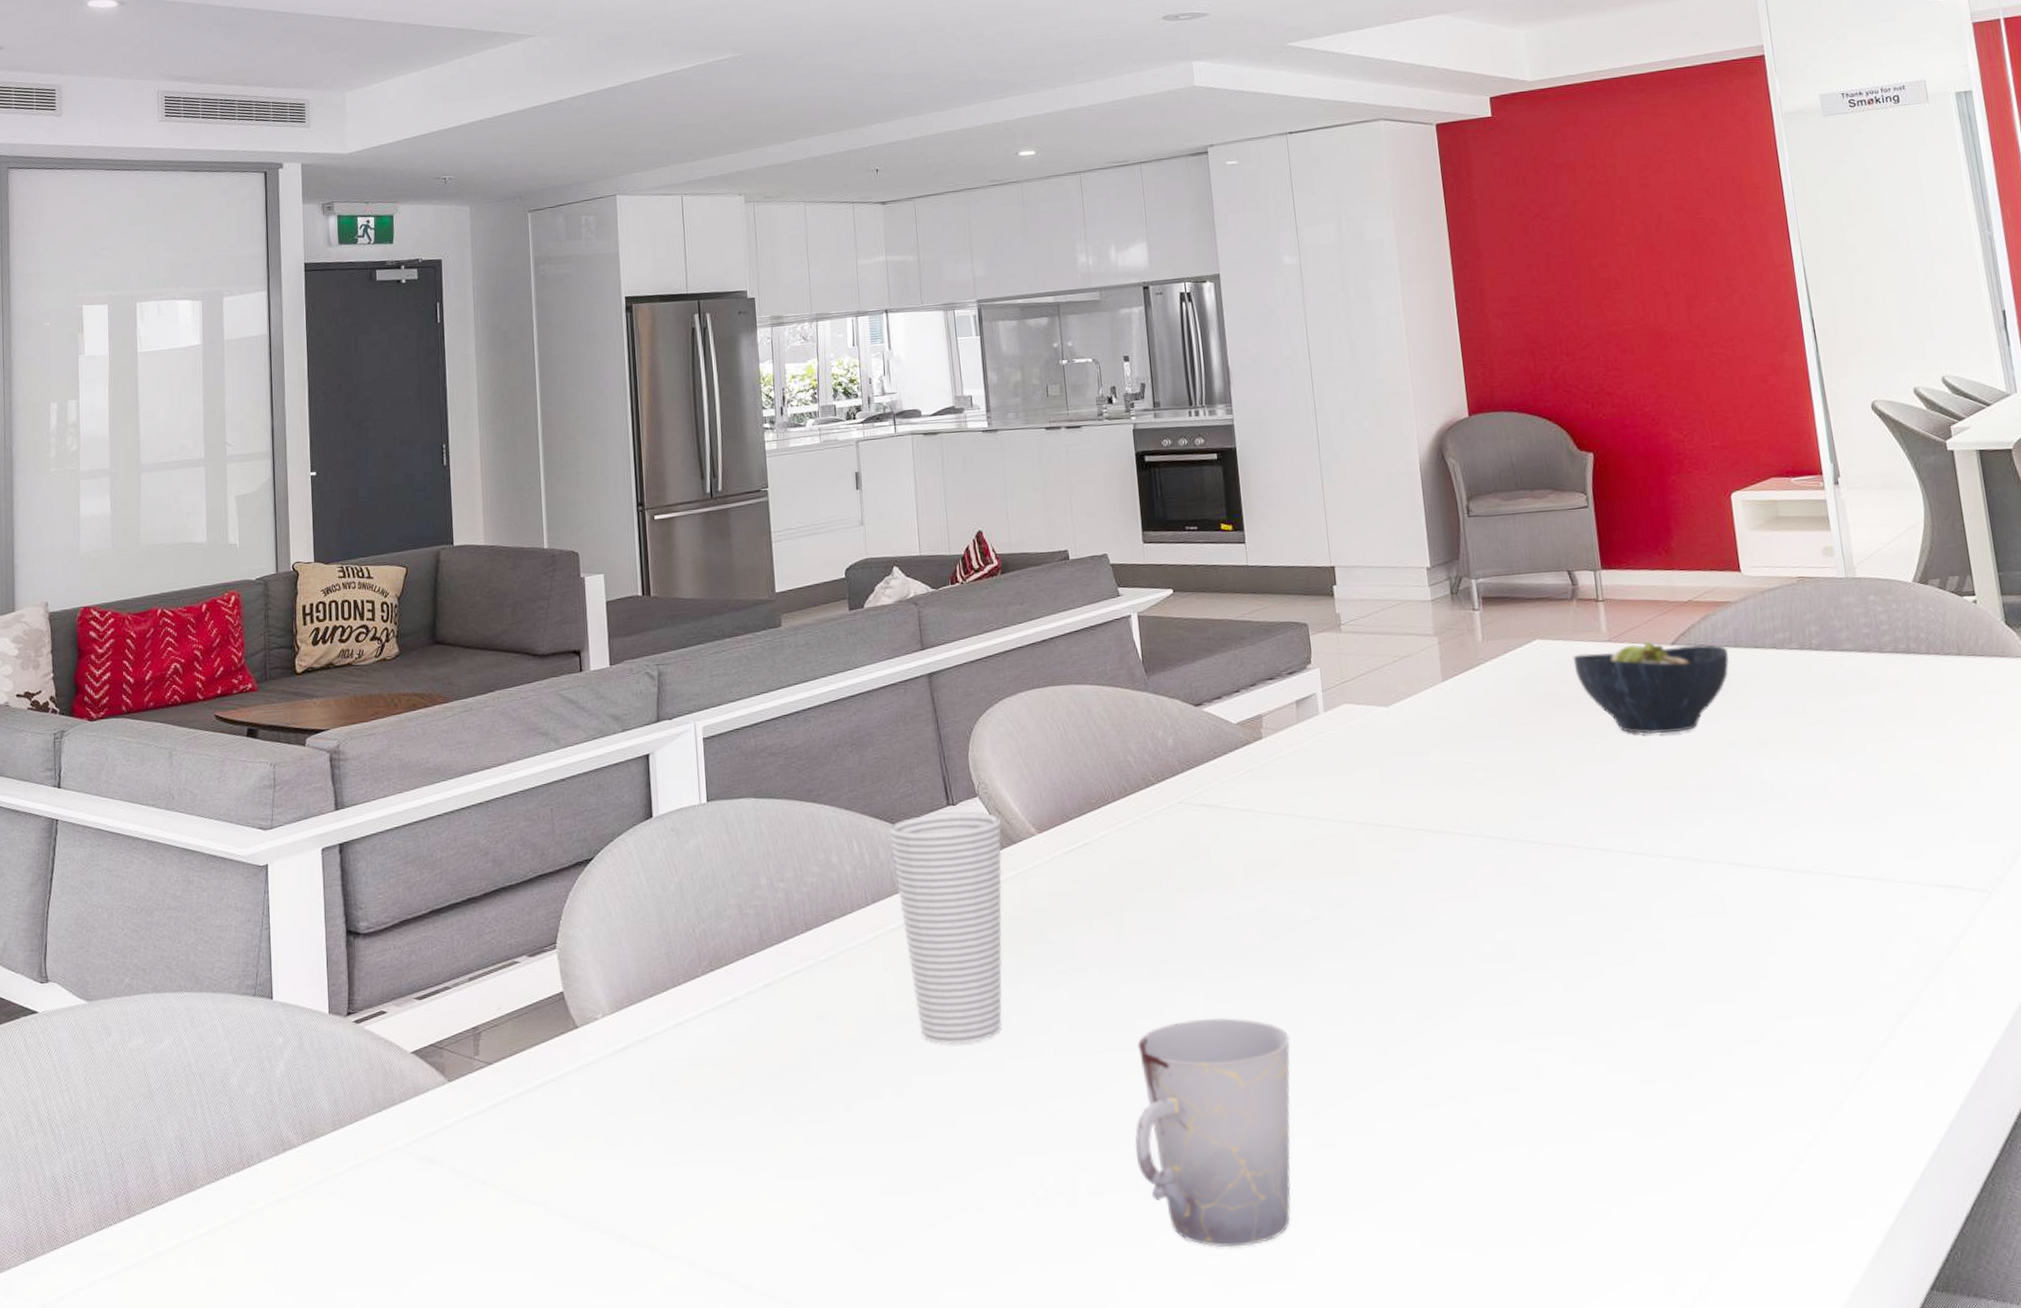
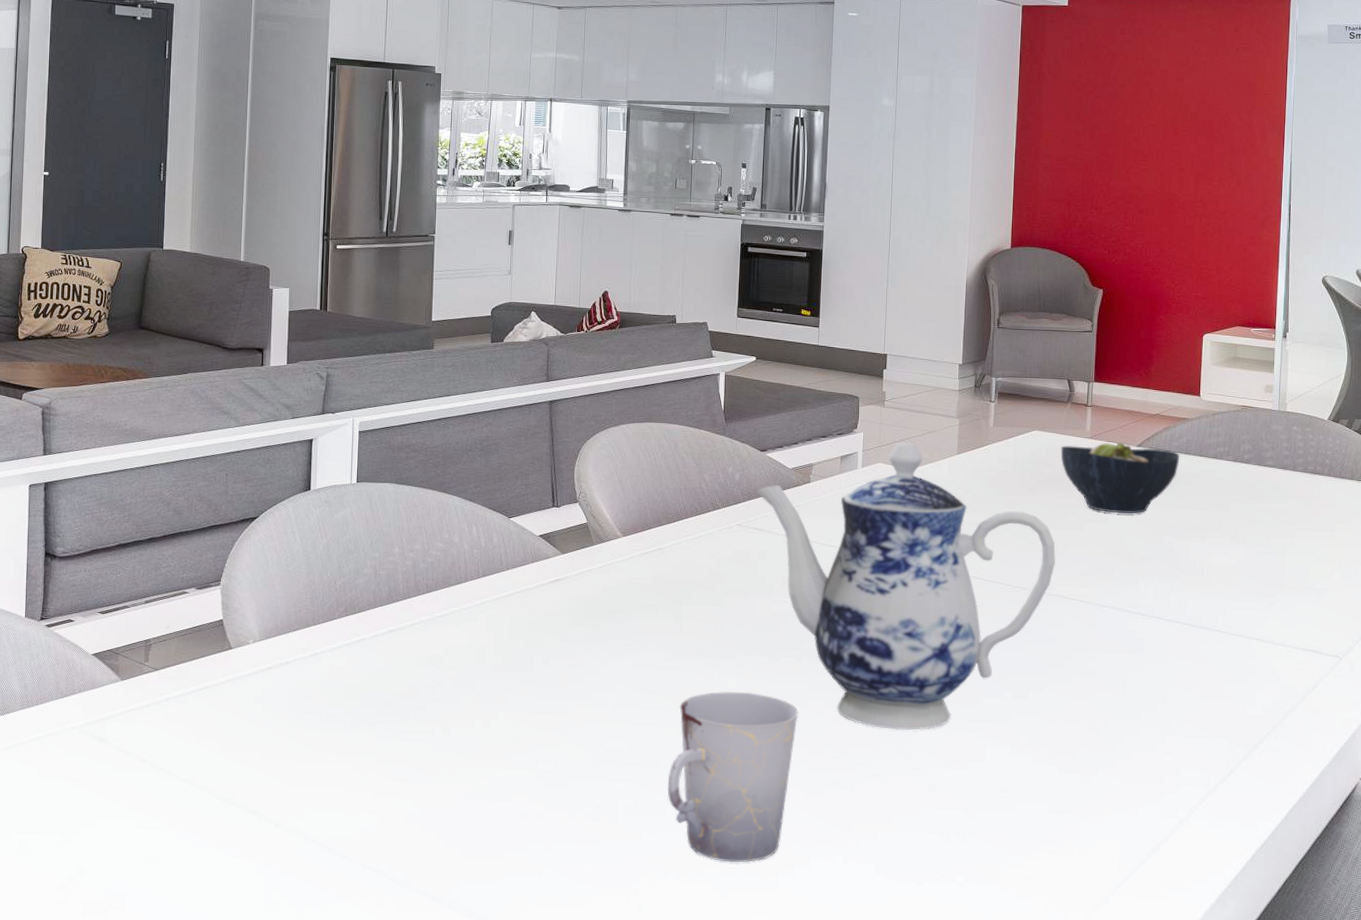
cup: present [889,812,1003,1044] -> none [503,512,595,692]
teapot: none [1196,673,1591,1048] -> present [756,441,1056,730]

